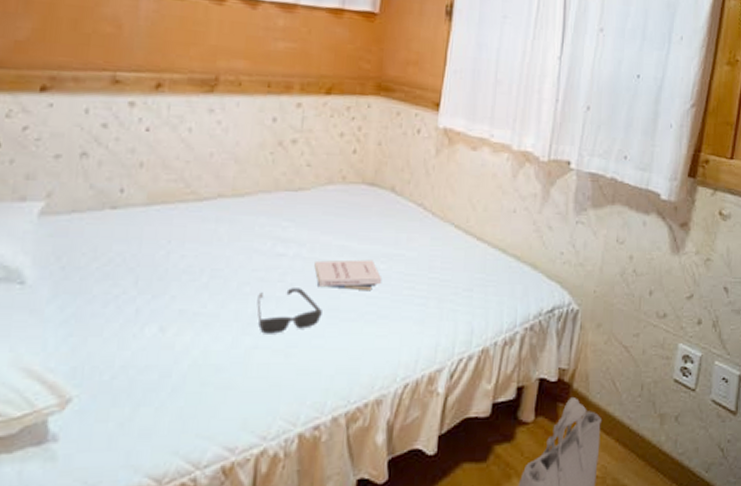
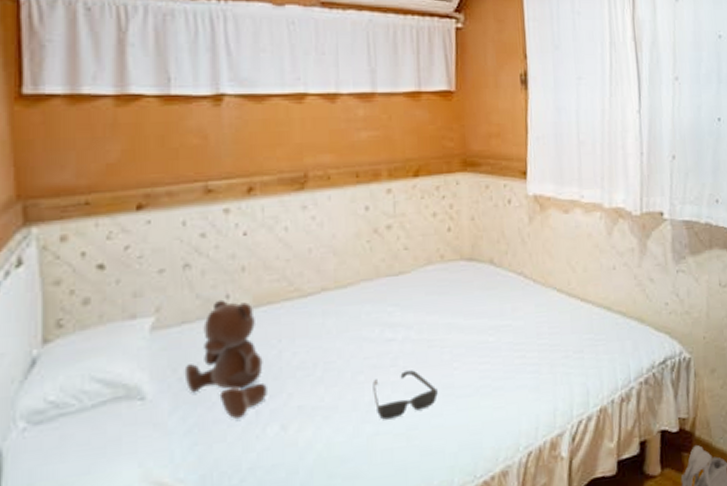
teddy bear: none [67,193,151,314] -> present [184,299,267,419]
books: present [314,259,383,292] -> none [424,333,493,367]

